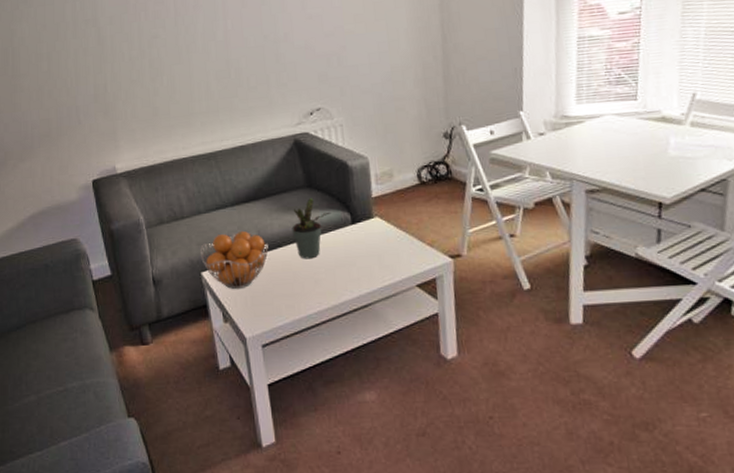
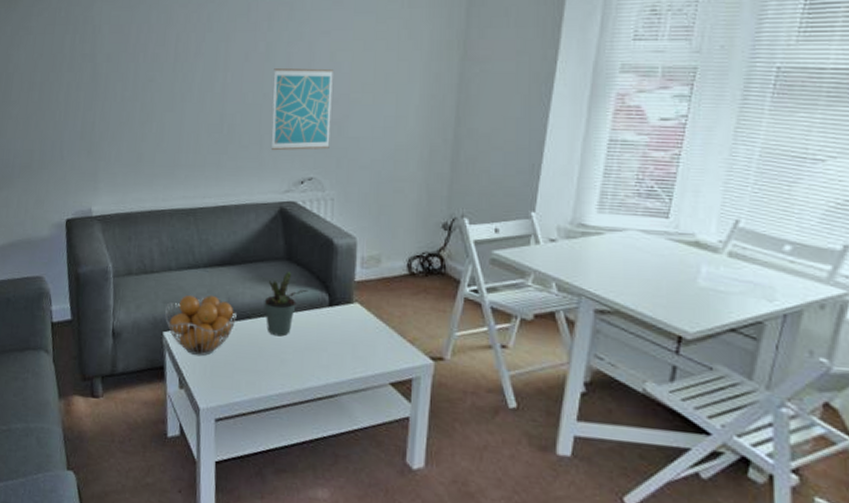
wall art: none [270,5,332,88] -> present [271,68,333,151]

